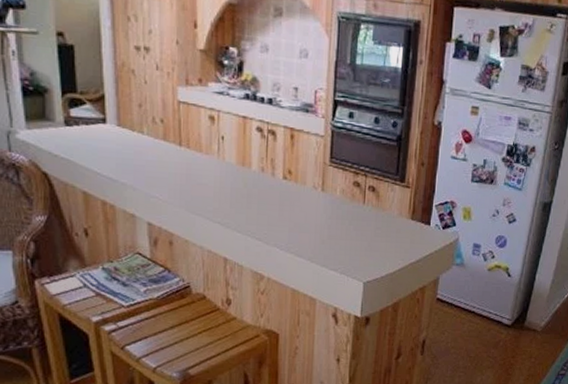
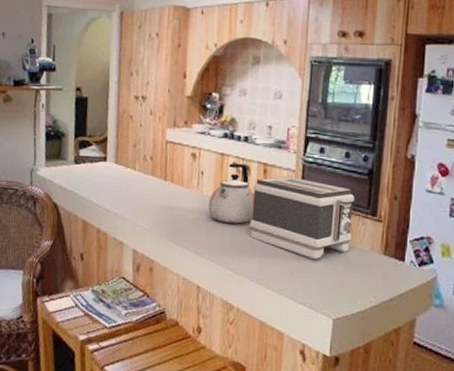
kettle: none [232,127,282,192] -> present [208,163,255,224]
toaster: none [278,141,384,227] -> present [250,176,355,260]

